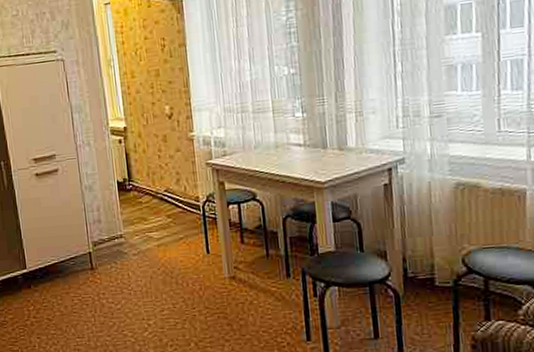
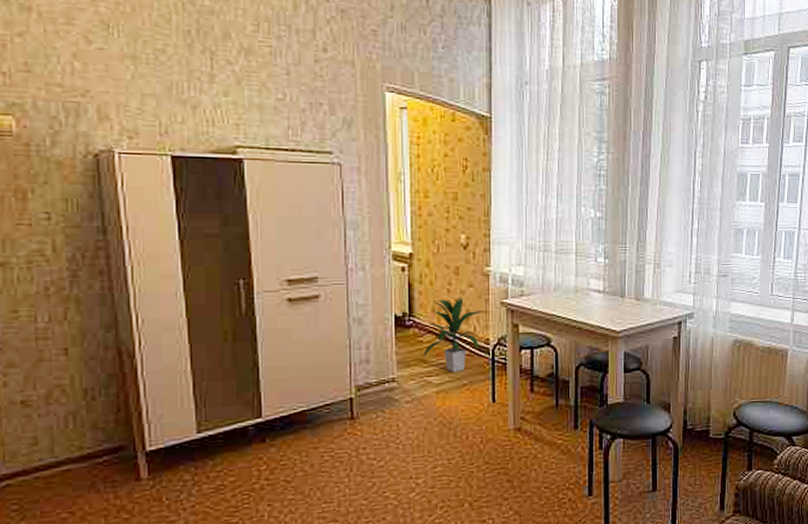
indoor plant: none [143,159,193,229] -> present [423,295,485,373]

